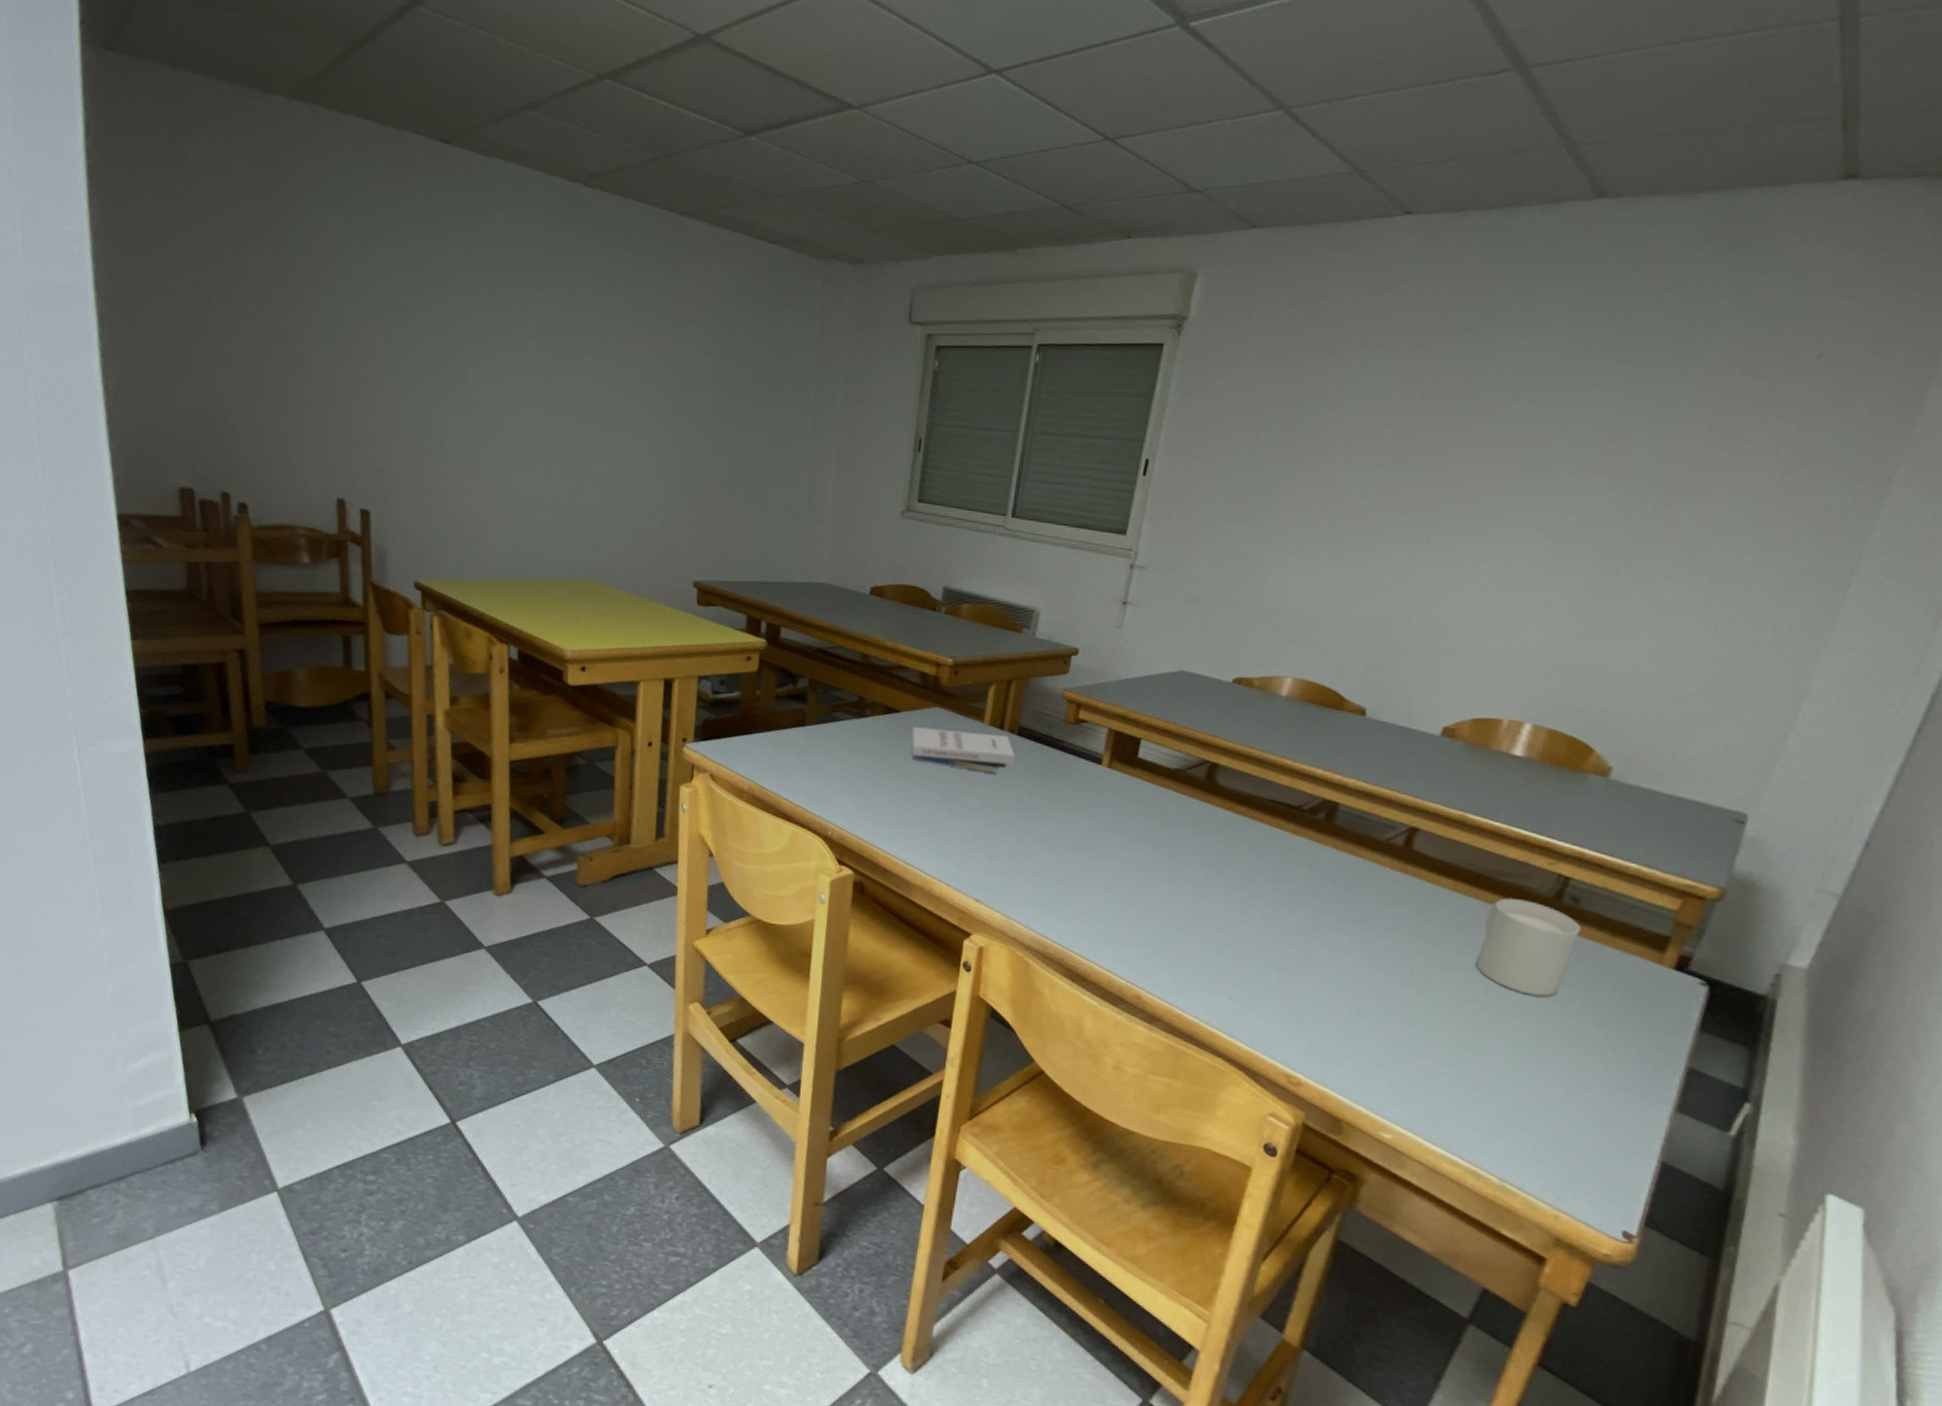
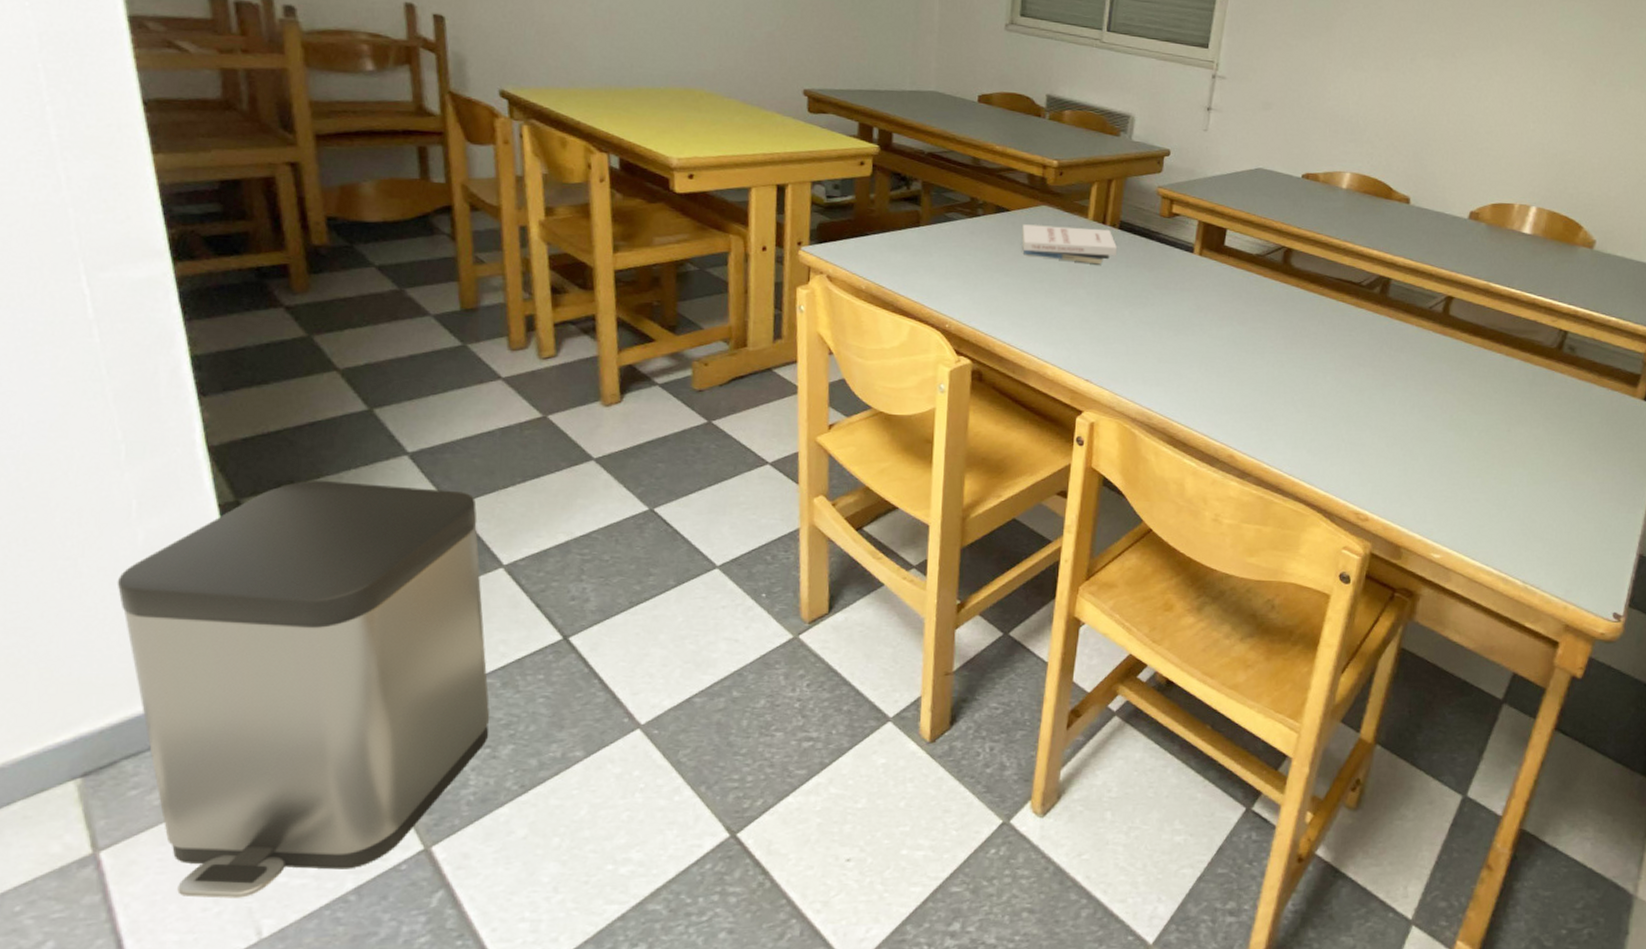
pedal bin: none [90,948,385,1332] -> present [117,480,490,898]
mug: present [1476,897,1581,997] -> none [1500,350,1577,430]

